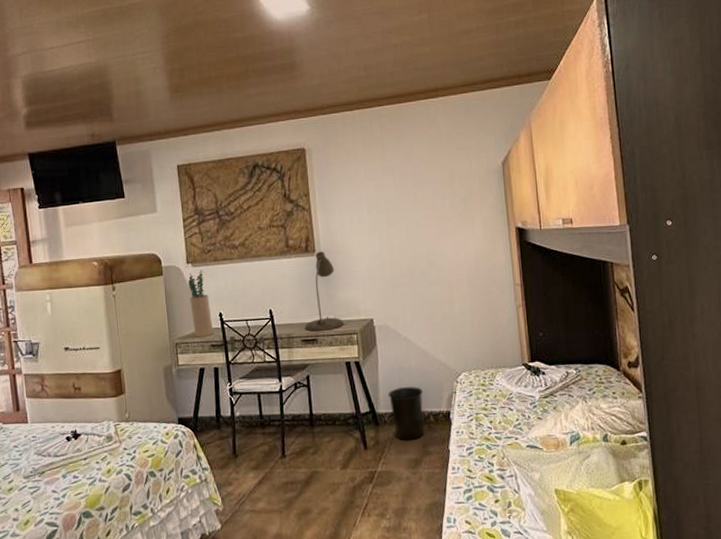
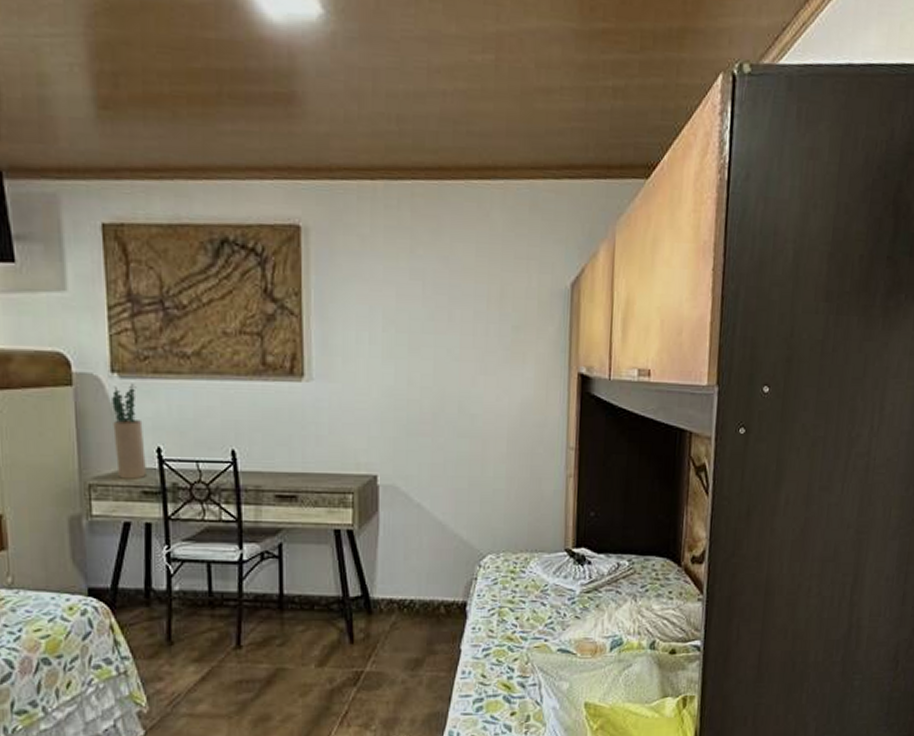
desk lamp: present [305,251,344,332] -> none [282,376,336,487]
waste bin: present [388,386,425,440] -> none [388,566,434,635]

